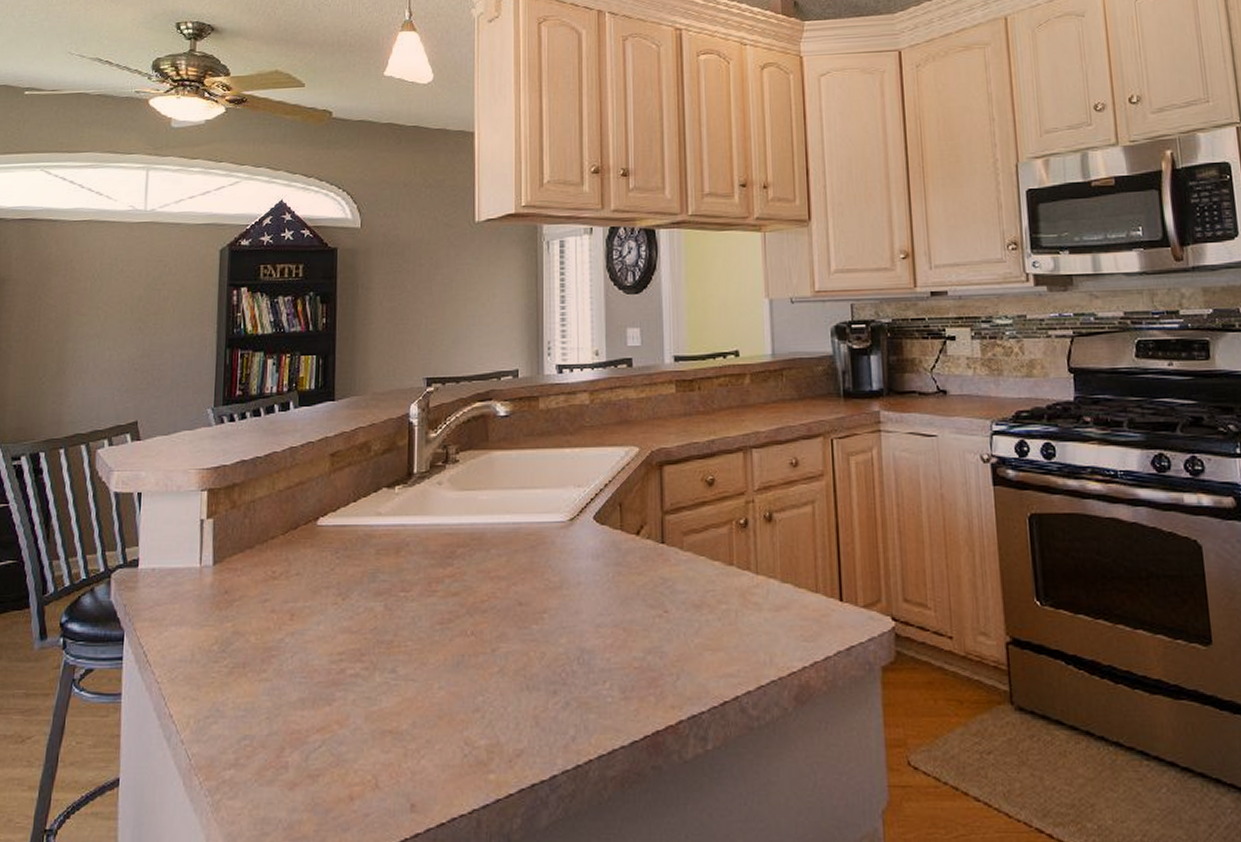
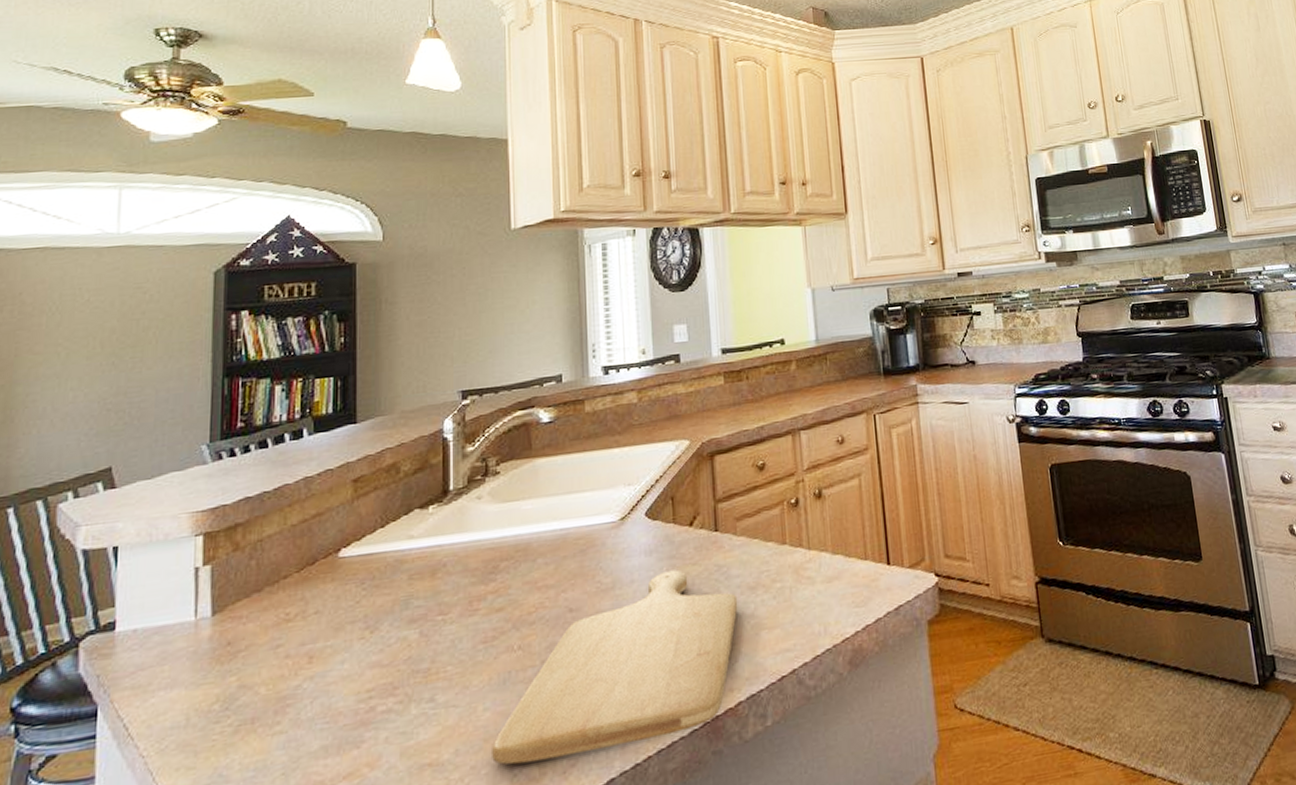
chopping board: none [445,577,682,745] -> present [492,569,738,765]

